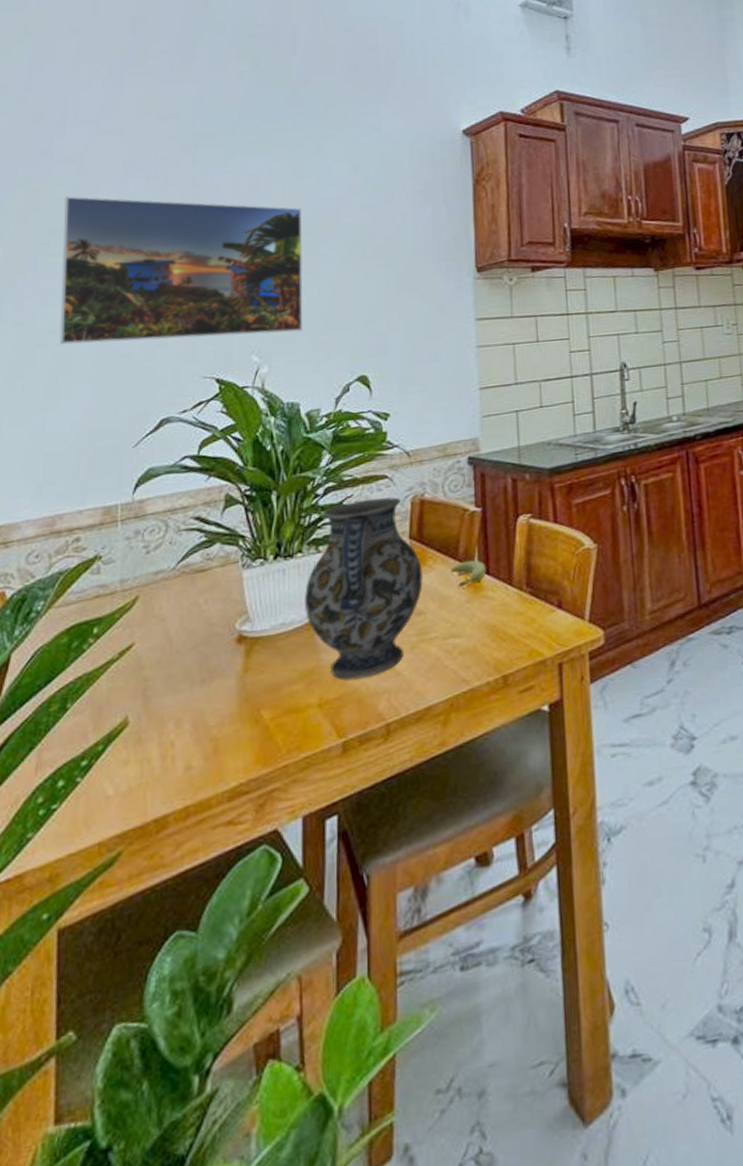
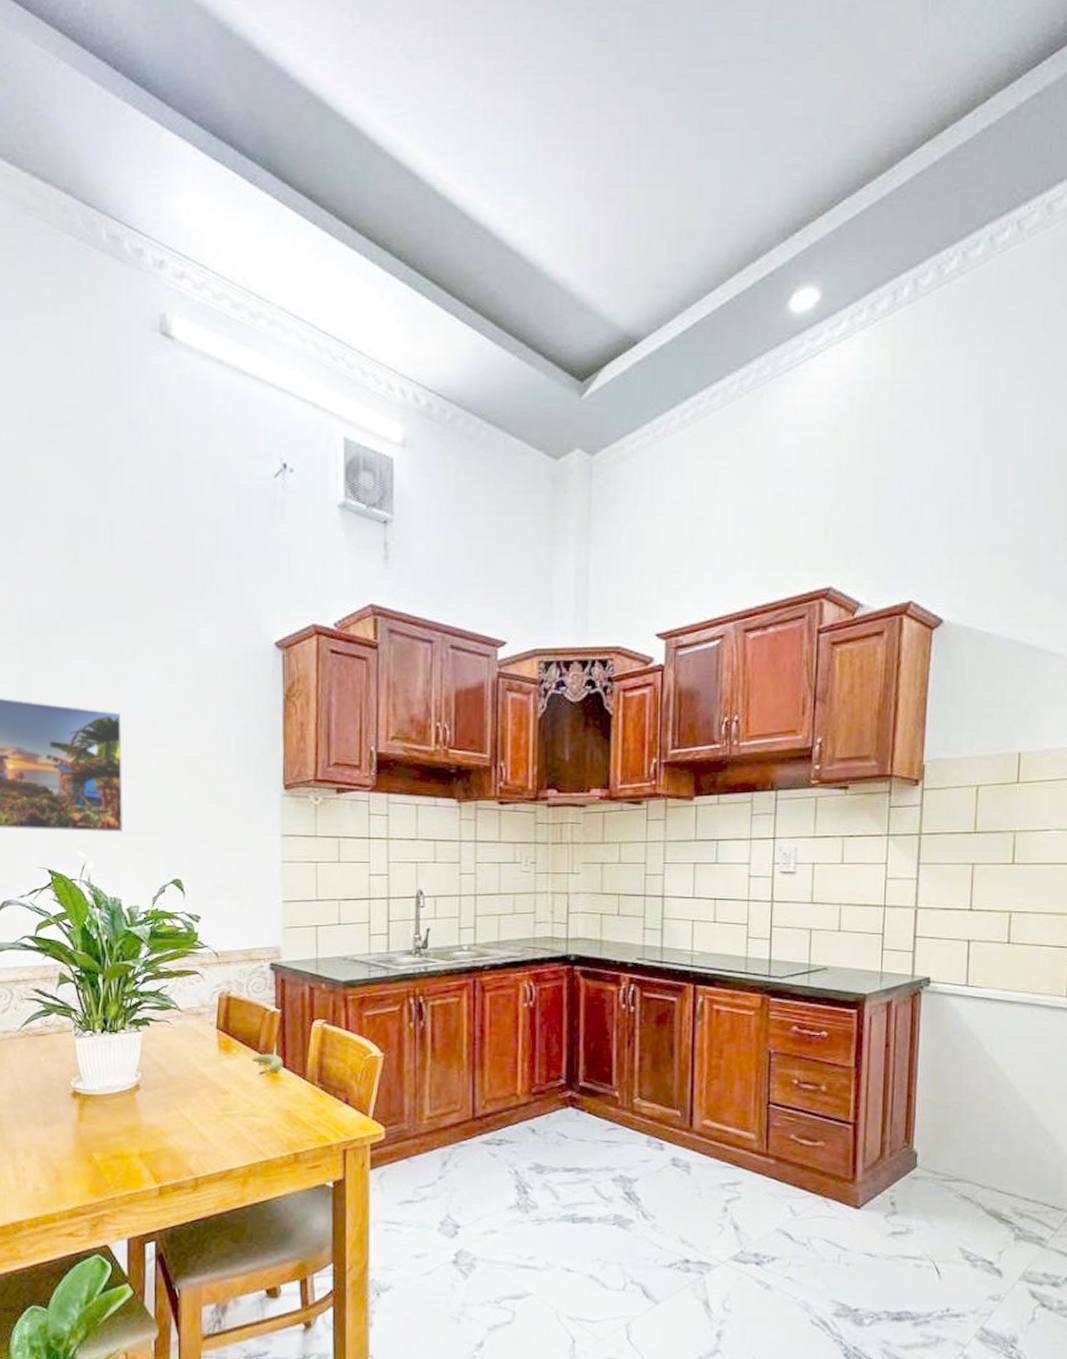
ewer: present [305,497,423,680] -> none [127,991,228,1139]

